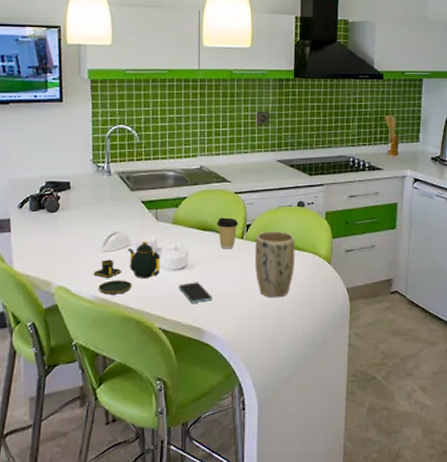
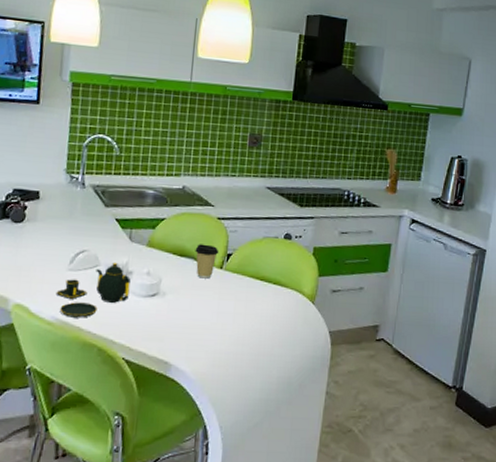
smartphone: present [179,282,212,303] -> none [148,311,184,334]
plant pot: present [255,230,295,298] -> none [232,262,278,336]

